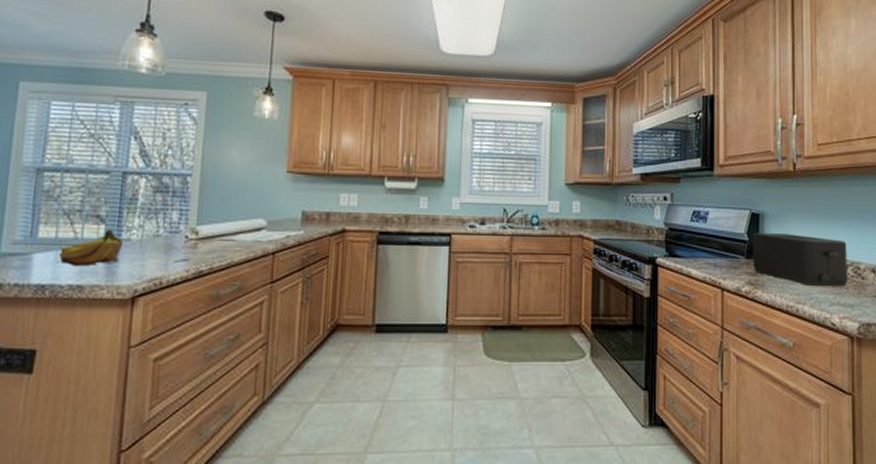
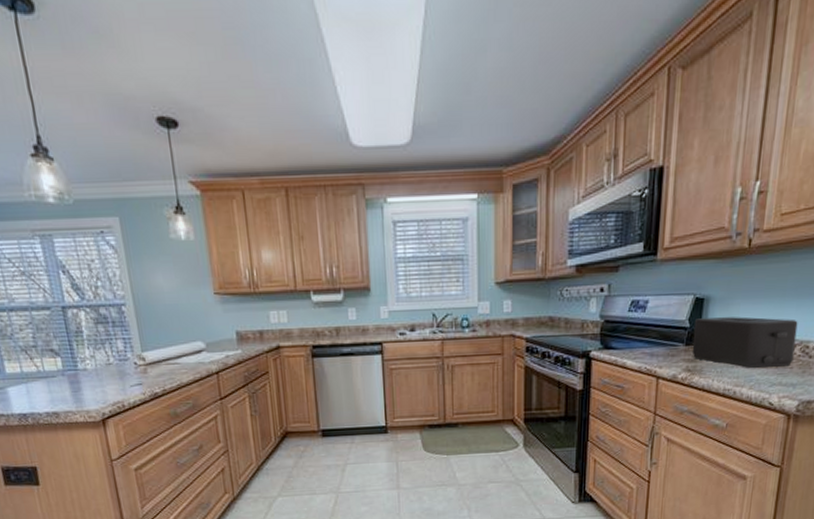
fruit: present [59,229,124,267] -> none [28,361,82,397]

